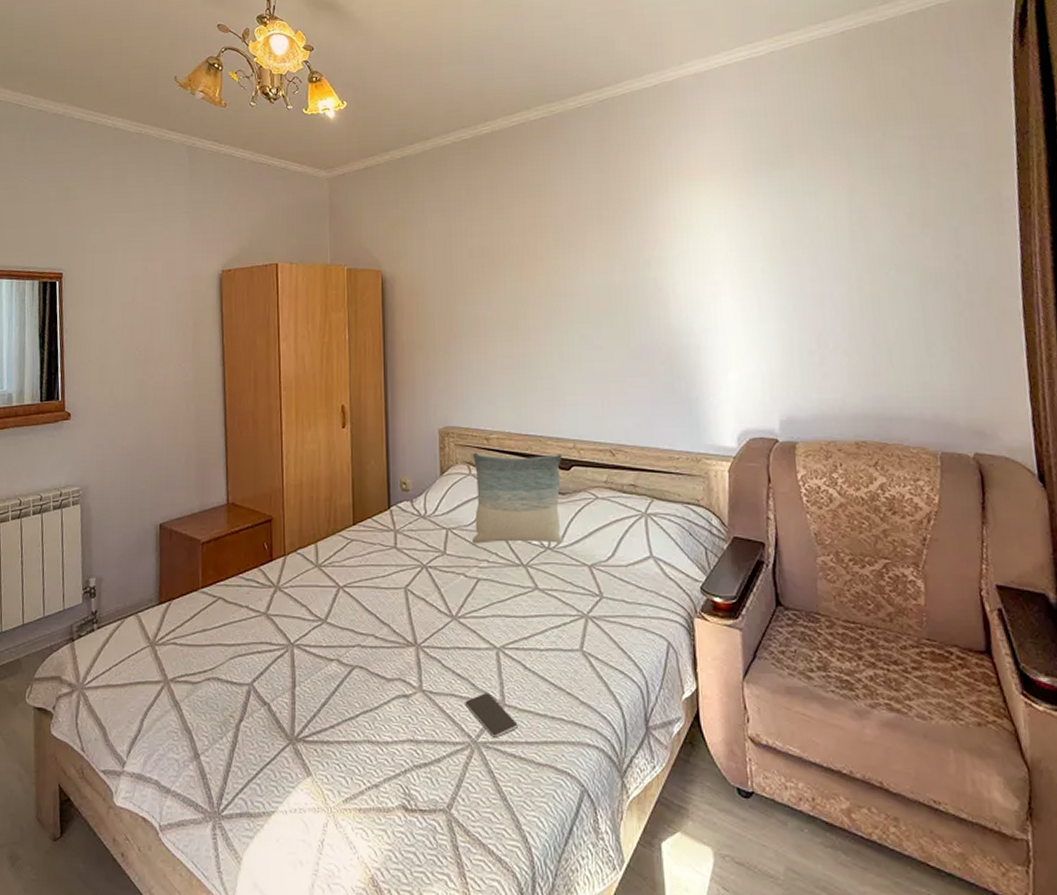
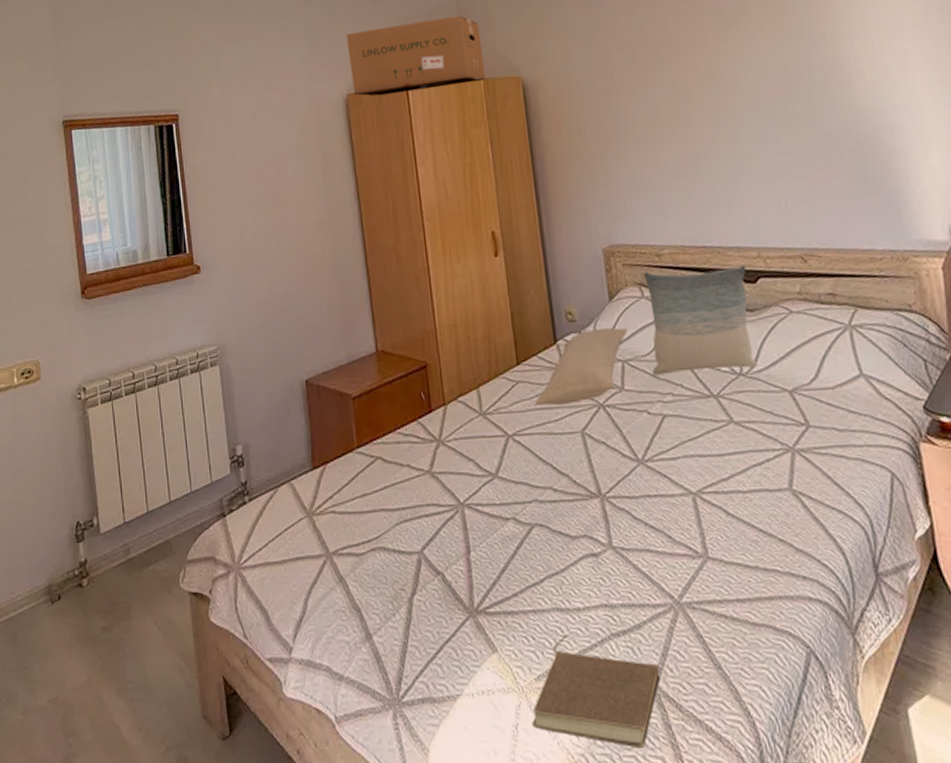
box: none [226,210,349,275] -> present [346,15,486,97]
book: none [336,763,453,865] -> present [531,633,661,748]
pillow: none [367,498,454,563] -> present [535,327,628,406]
smartphone: present [465,693,518,738] -> none [663,545,726,597]

